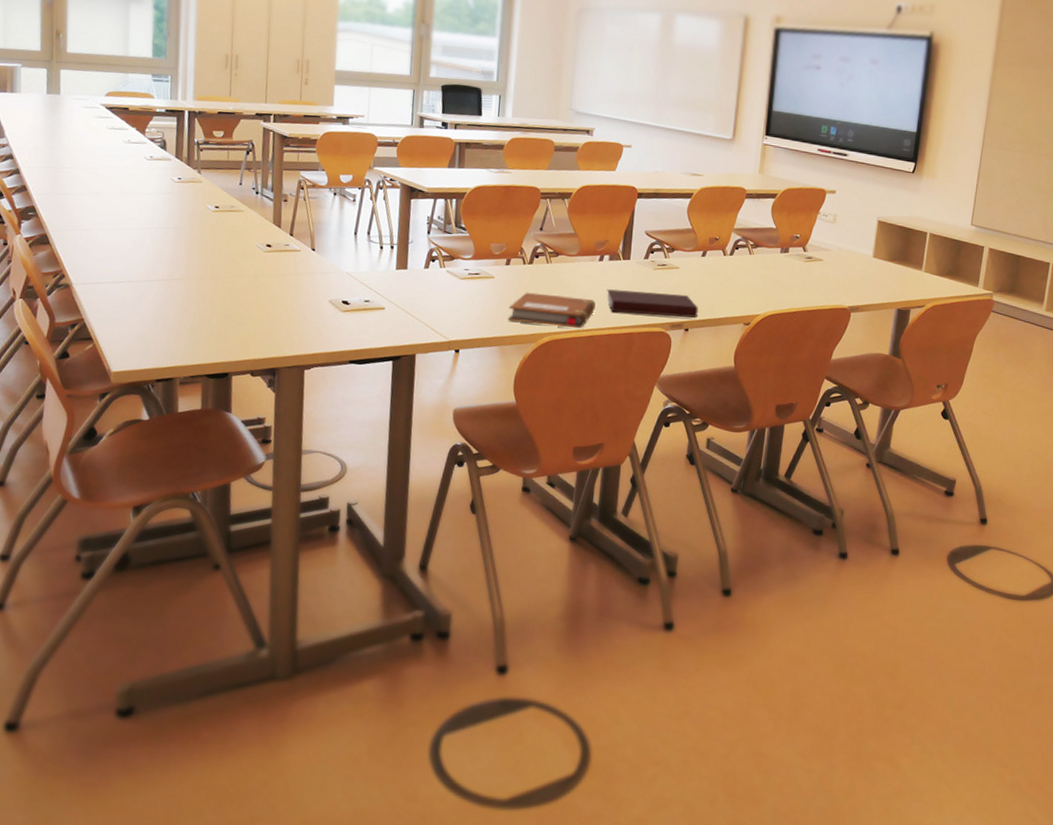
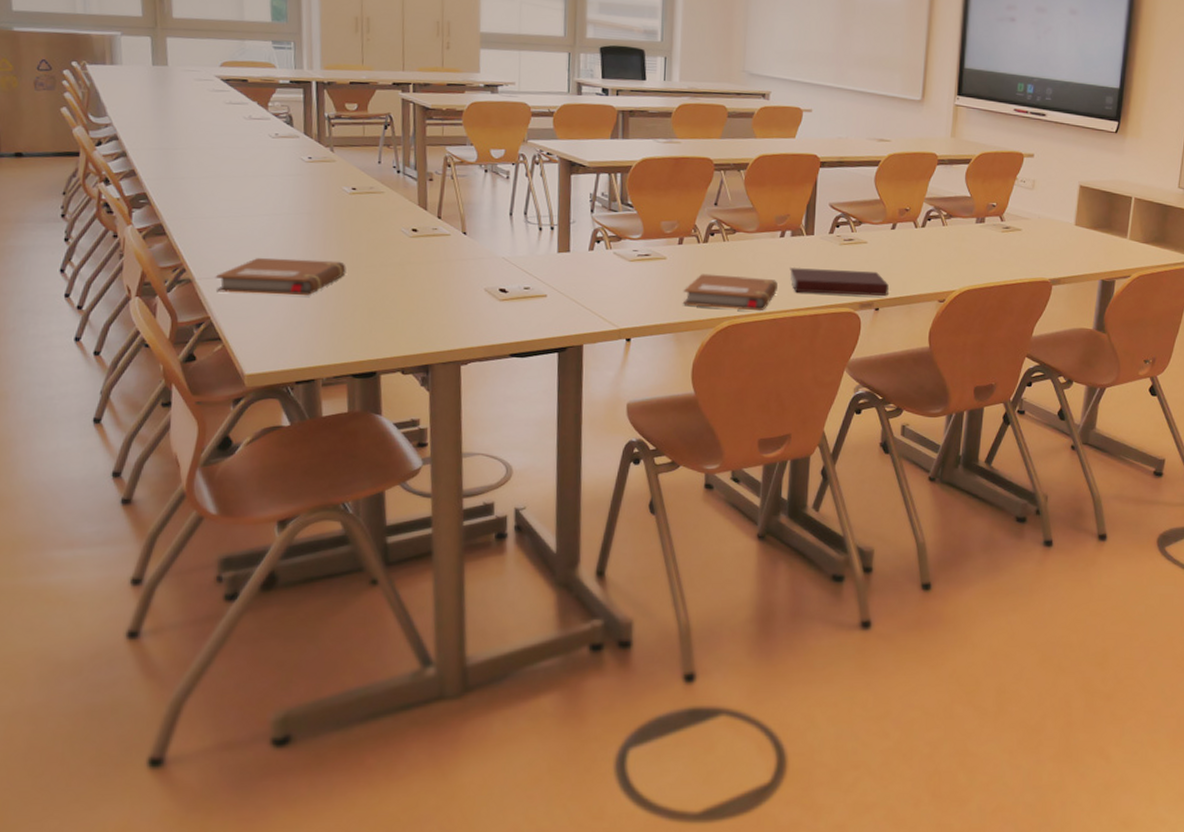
notebook: none [90,267,207,303] -> present [215,257,346,296]

